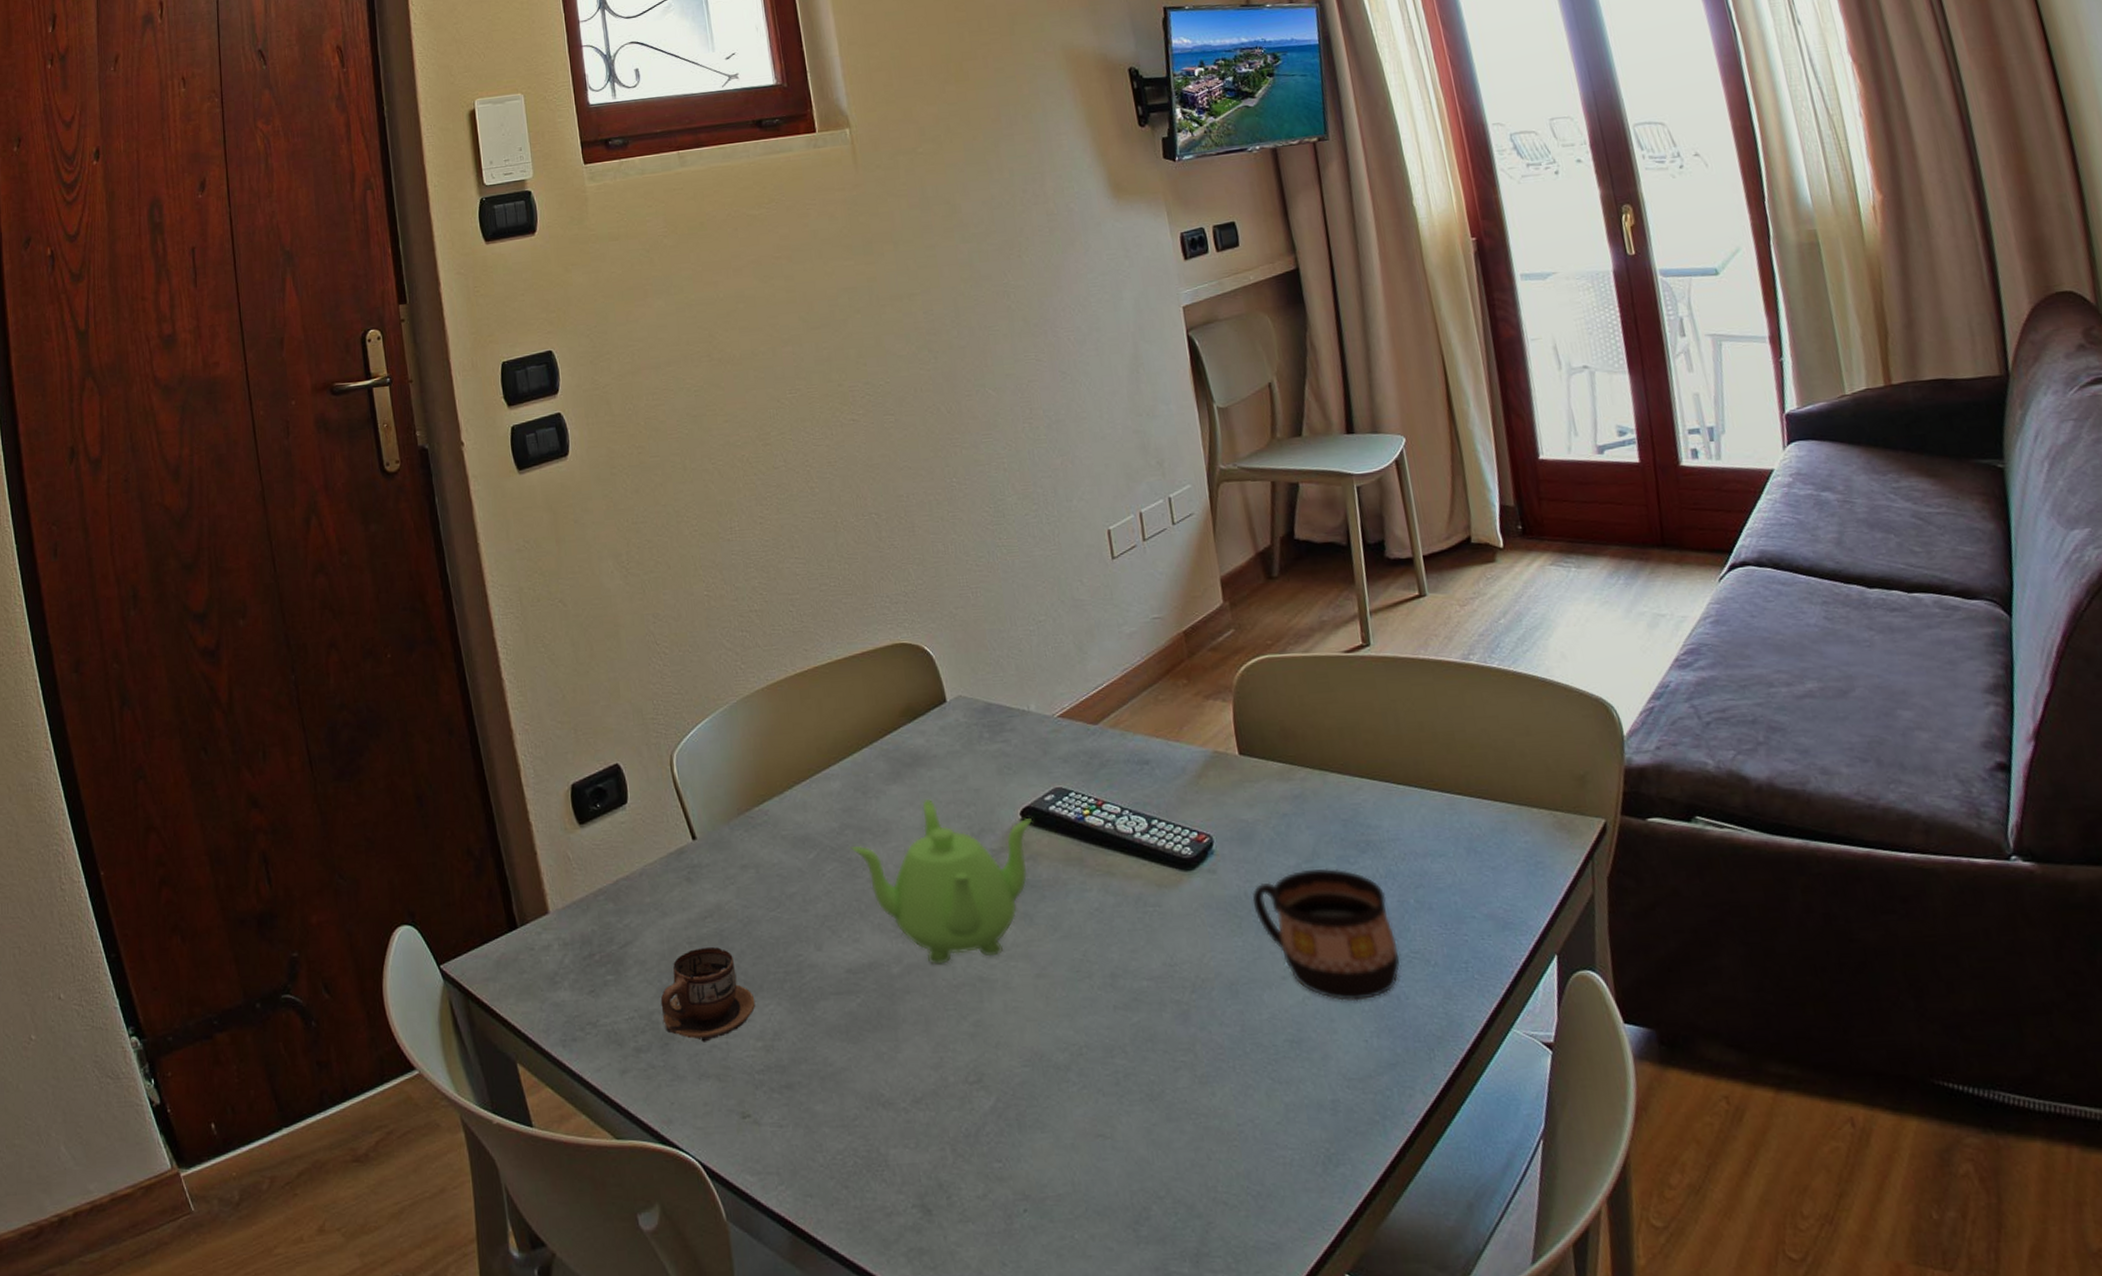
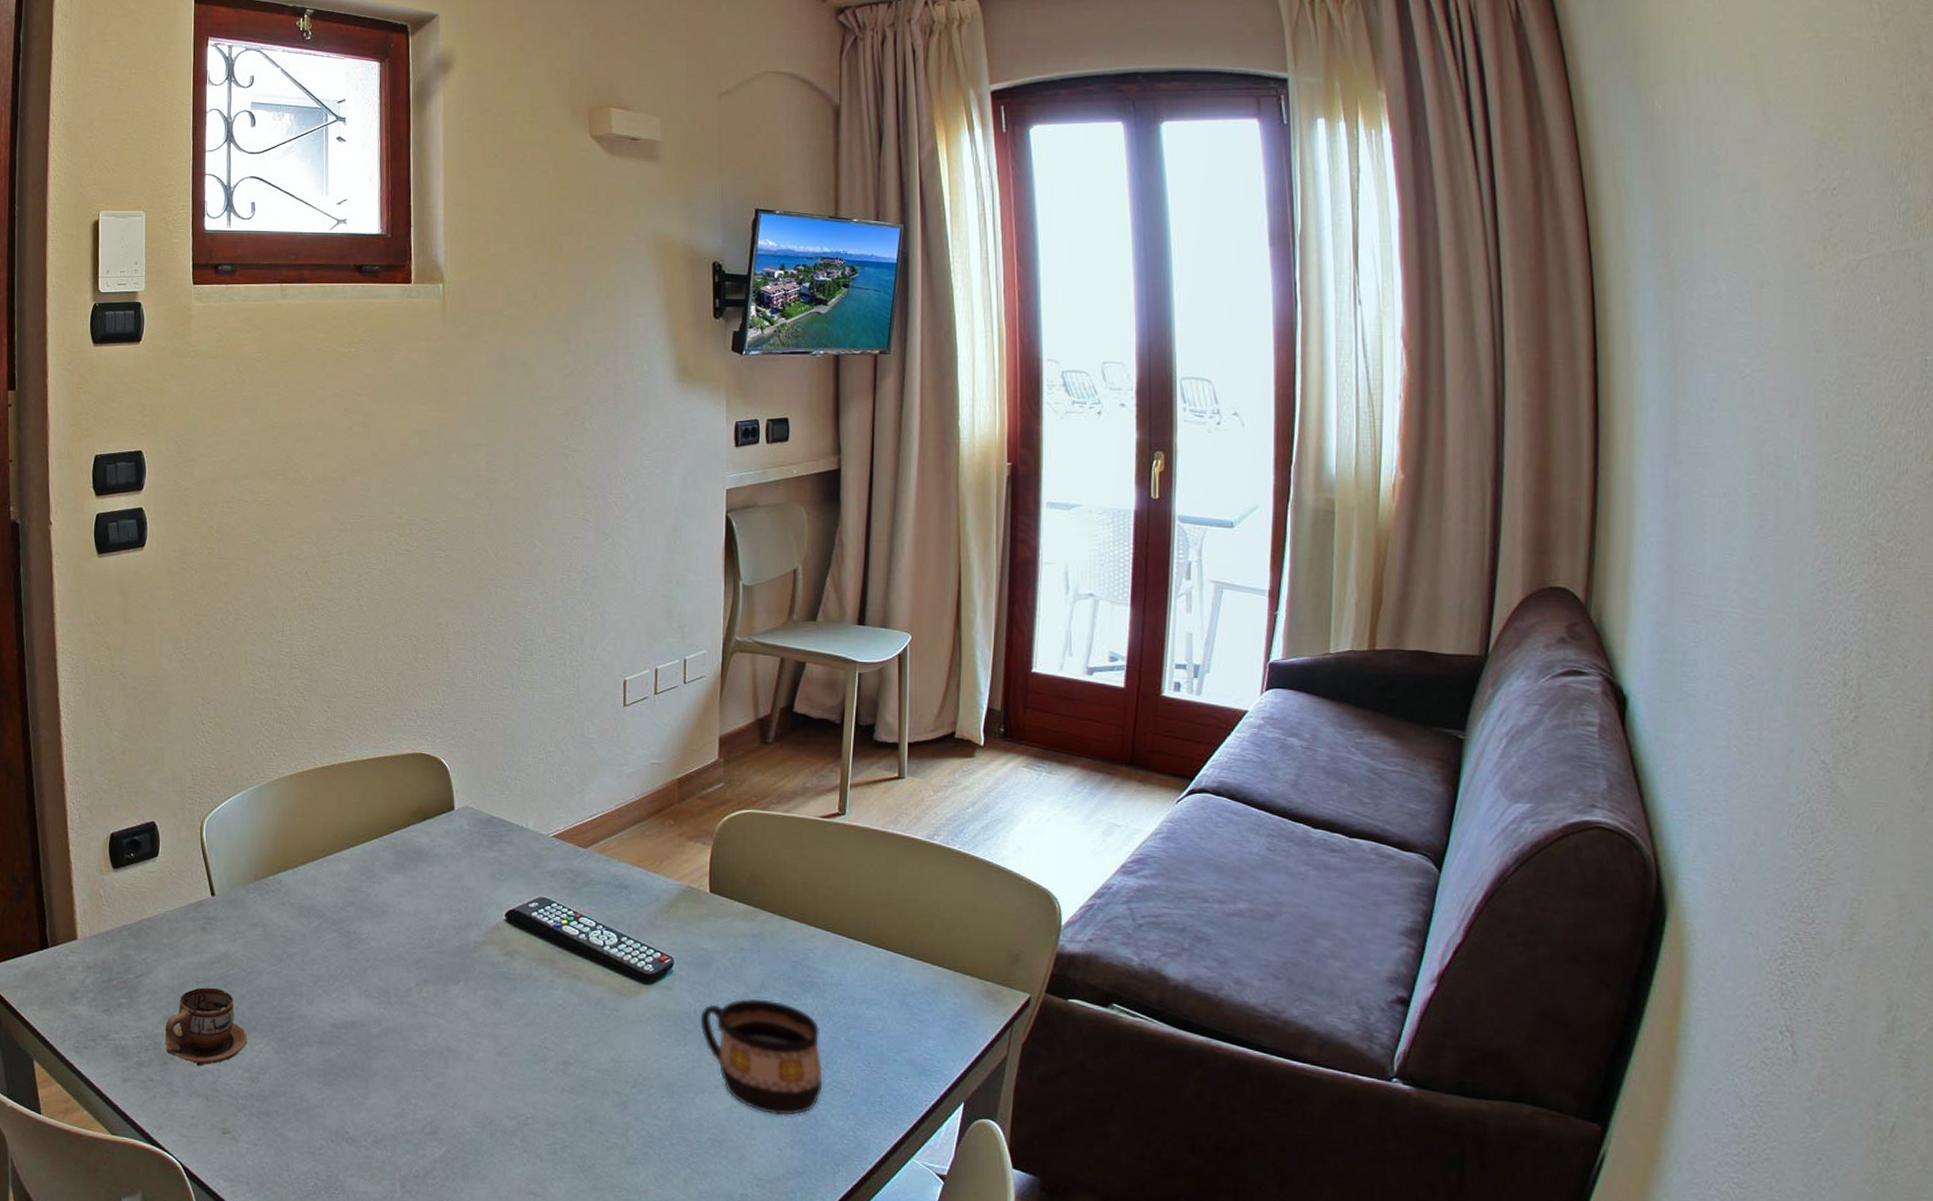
teapot: present [850,798,1032,965] -> none [350,890,515,1032]

